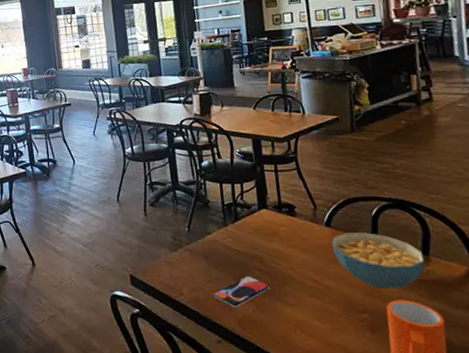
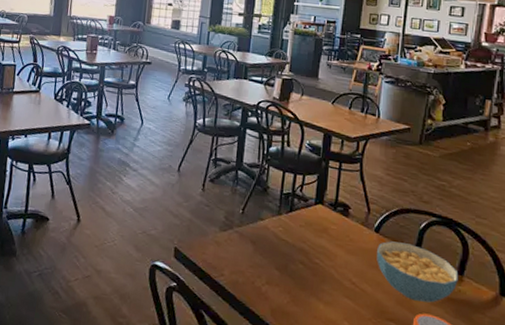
smartphone: present [213,276,269,308] -> none [252,267,308,297]

